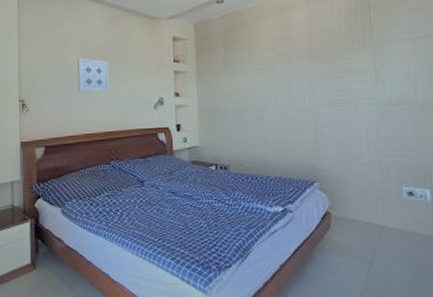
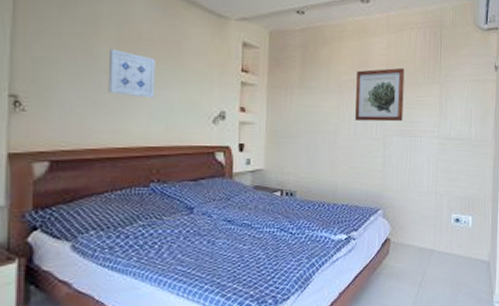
wall art: none [278,36,333,95] -> present [355,67,405,122]

